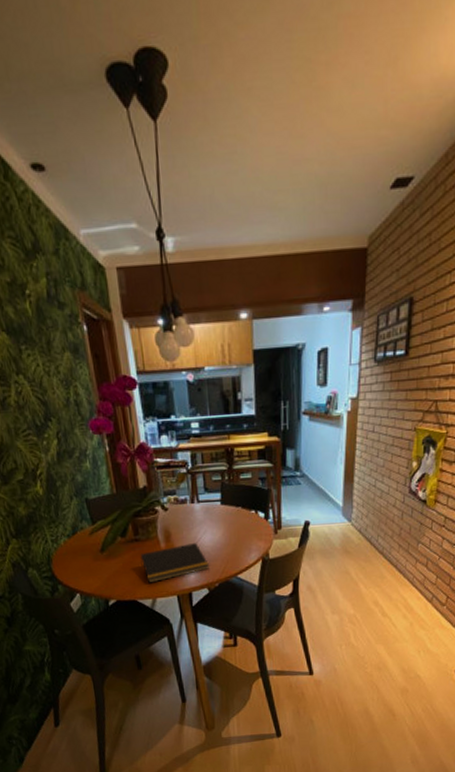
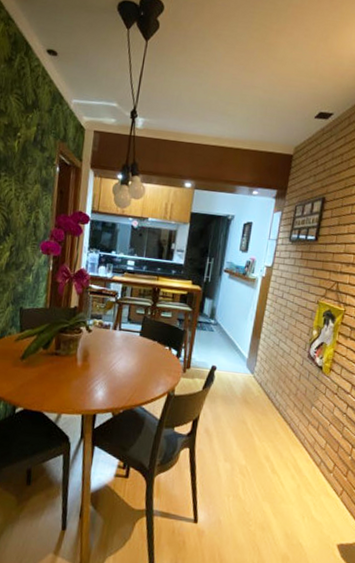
notepad: present [140,543,210,583] -> none [55,366,119,398]

